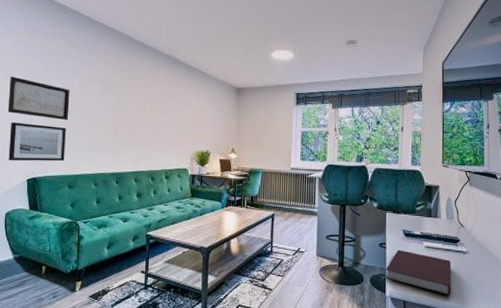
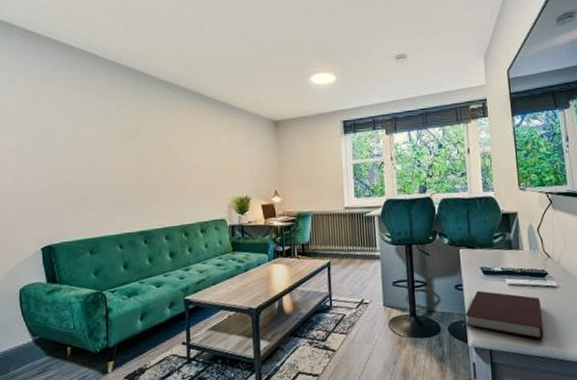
wall art: present [7,76,70,121] -> none [12,131,84,177]
wall art: present [8,122,66,162] -> none [17,183,83,229]

